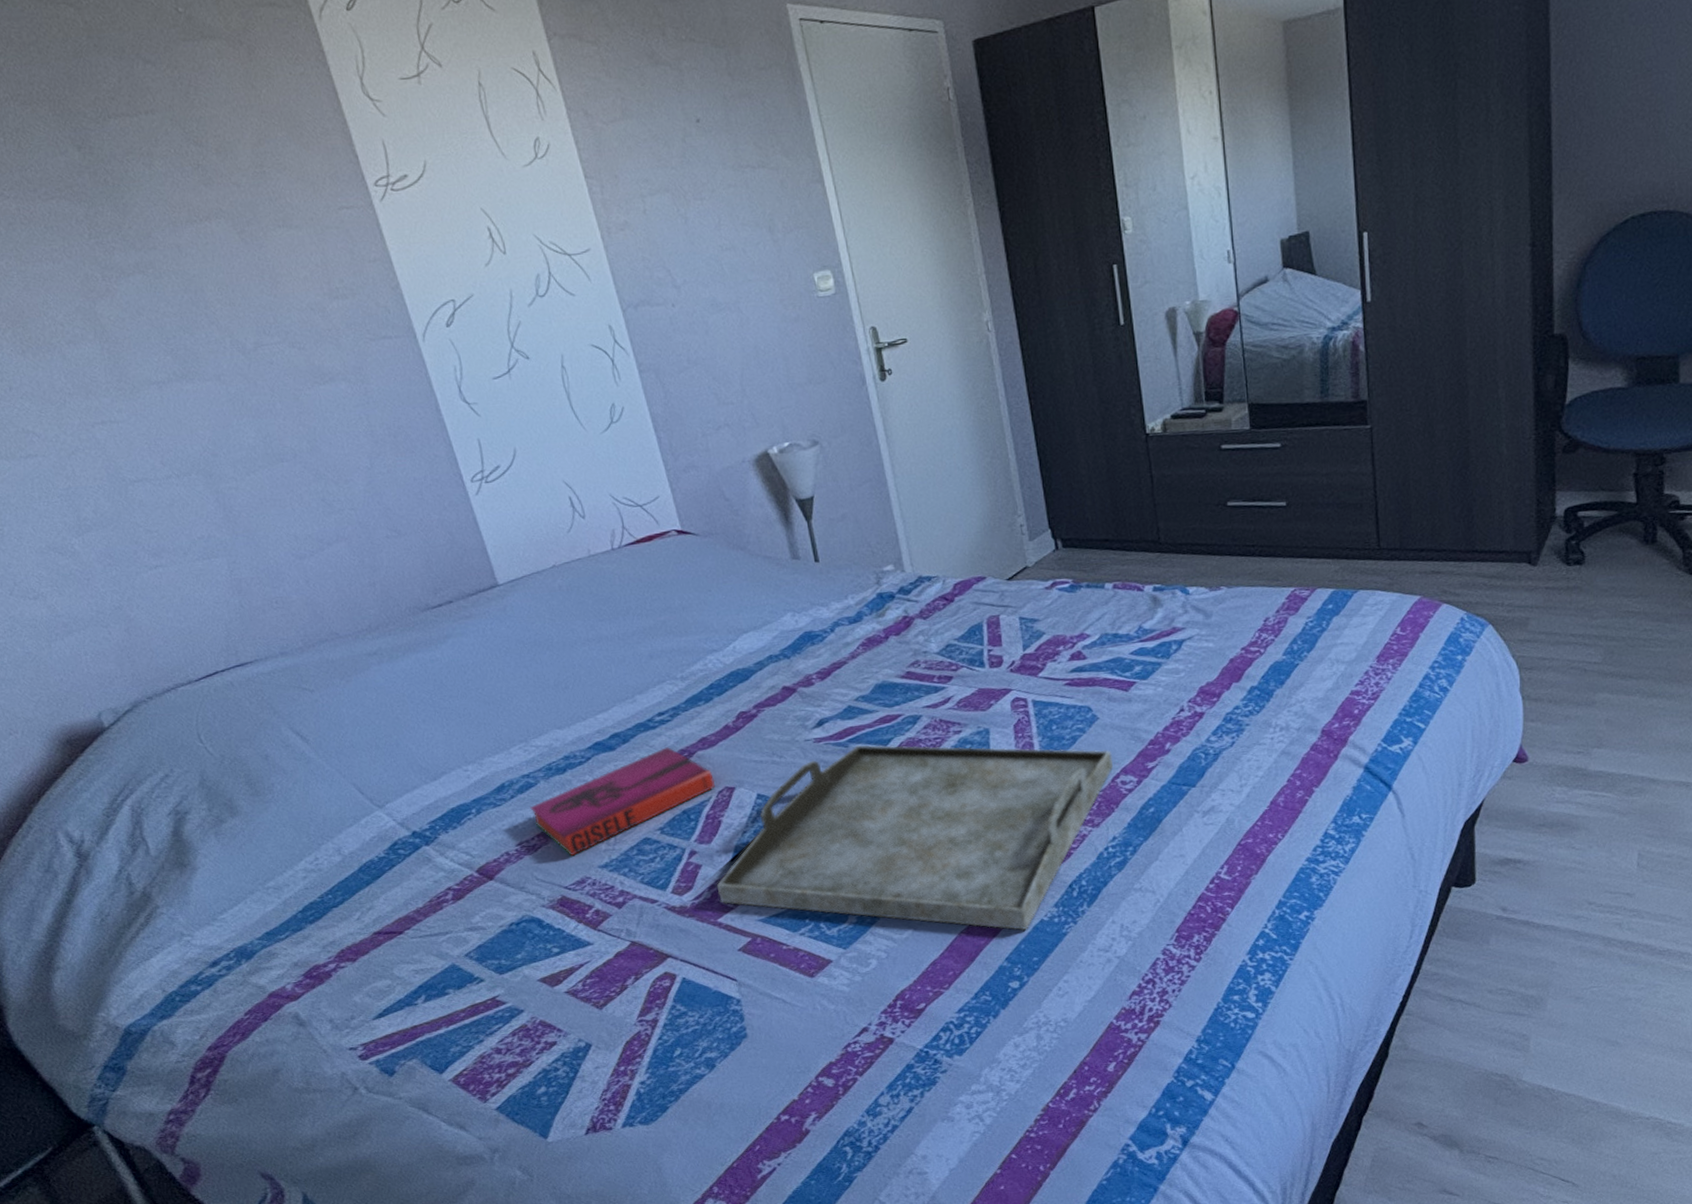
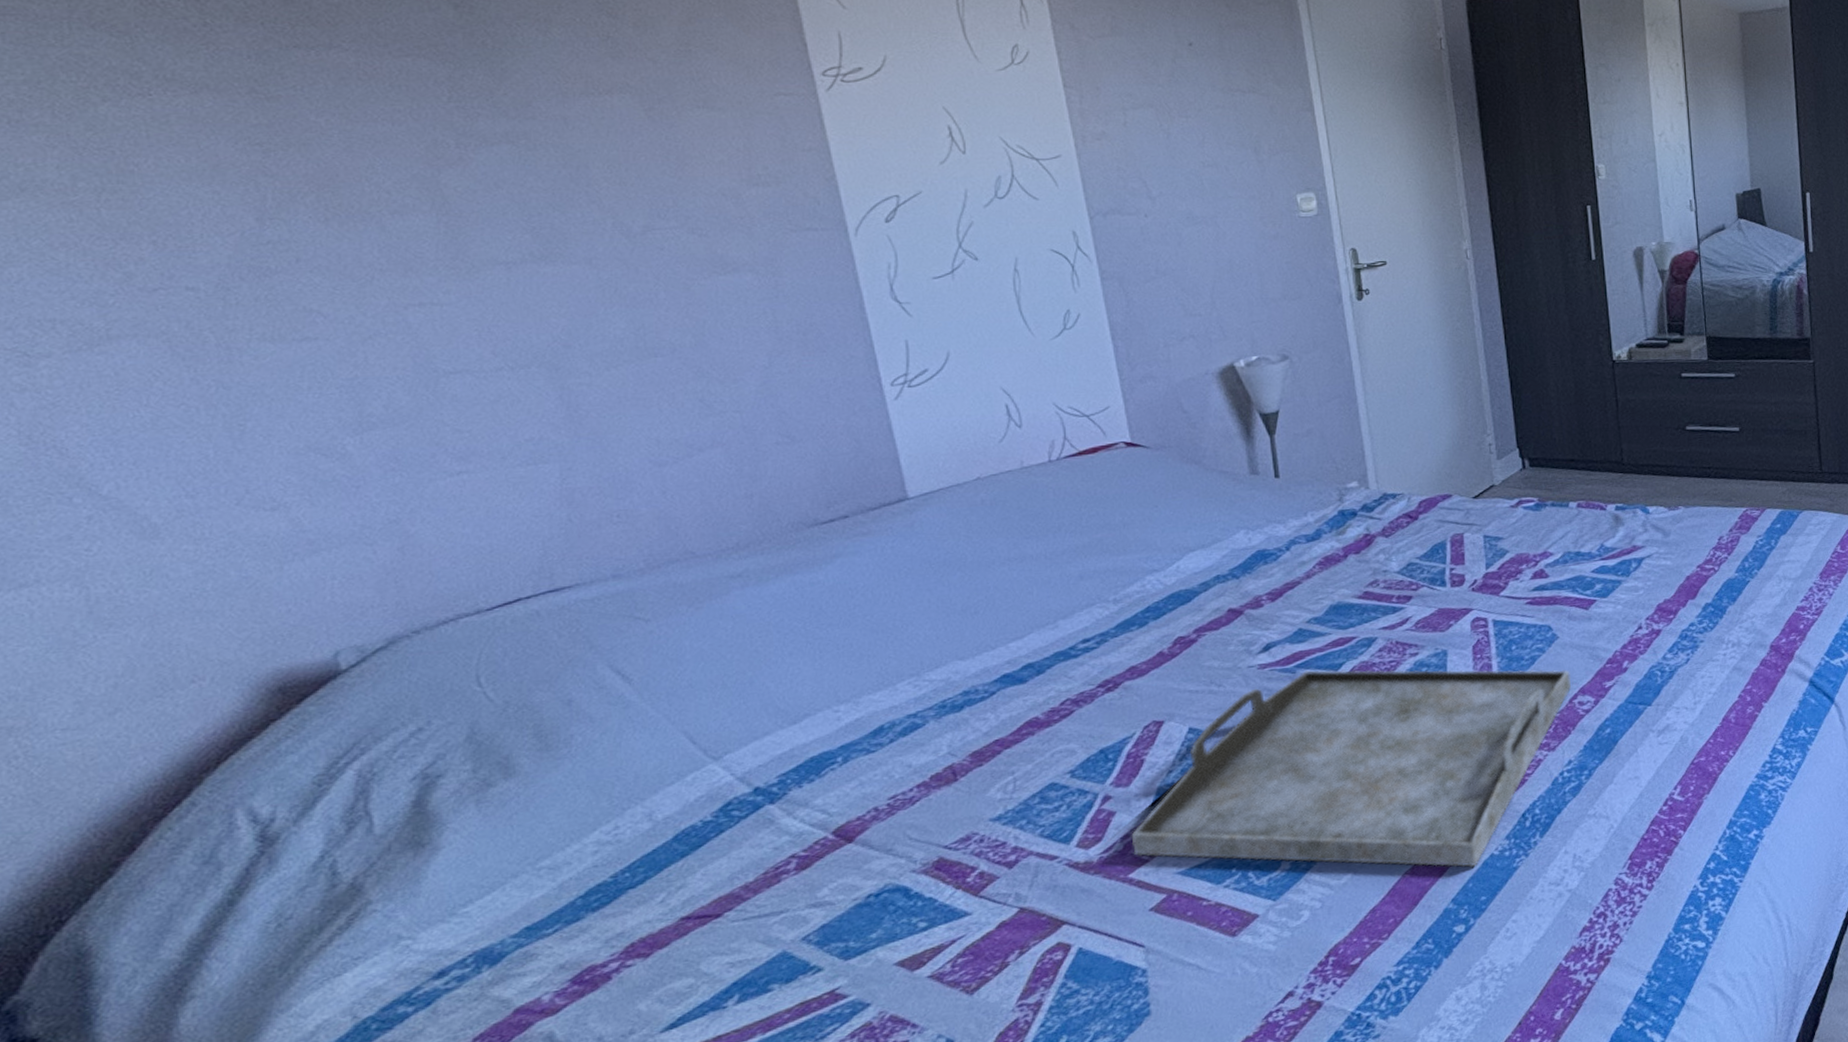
hardback book: present [530,747,715,857] -> none [912,677,1142,809]

